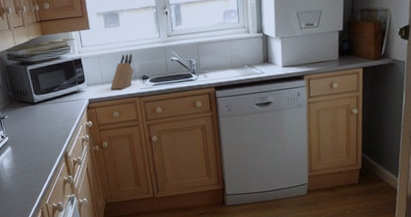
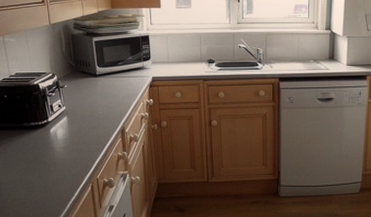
knife block: present [110,53,134,90] -> none [175,36,201,71]

